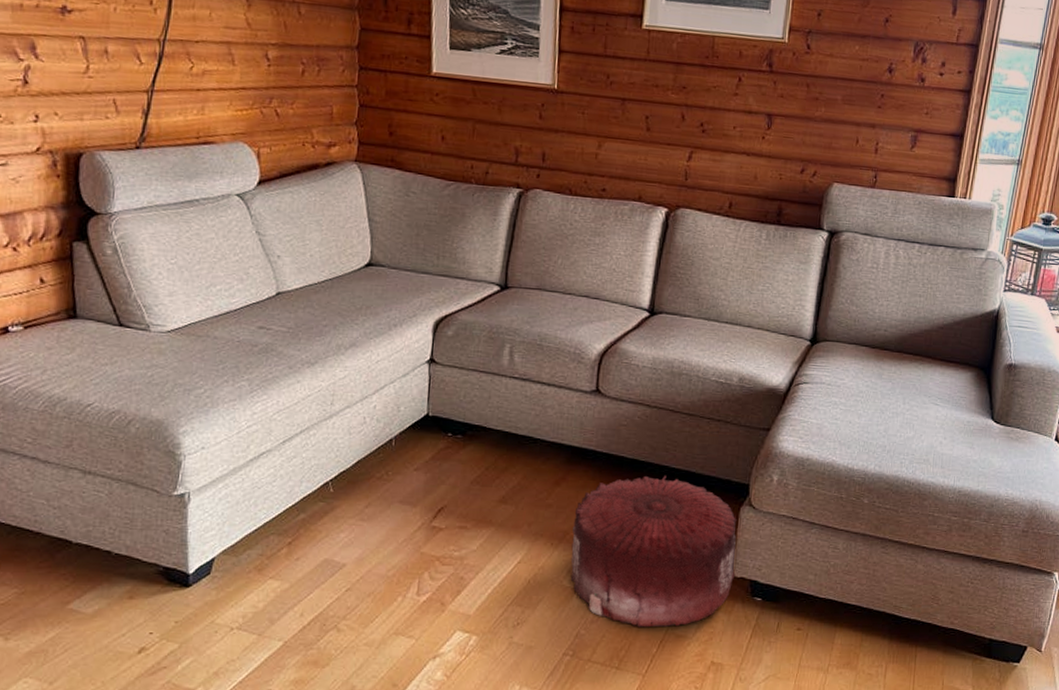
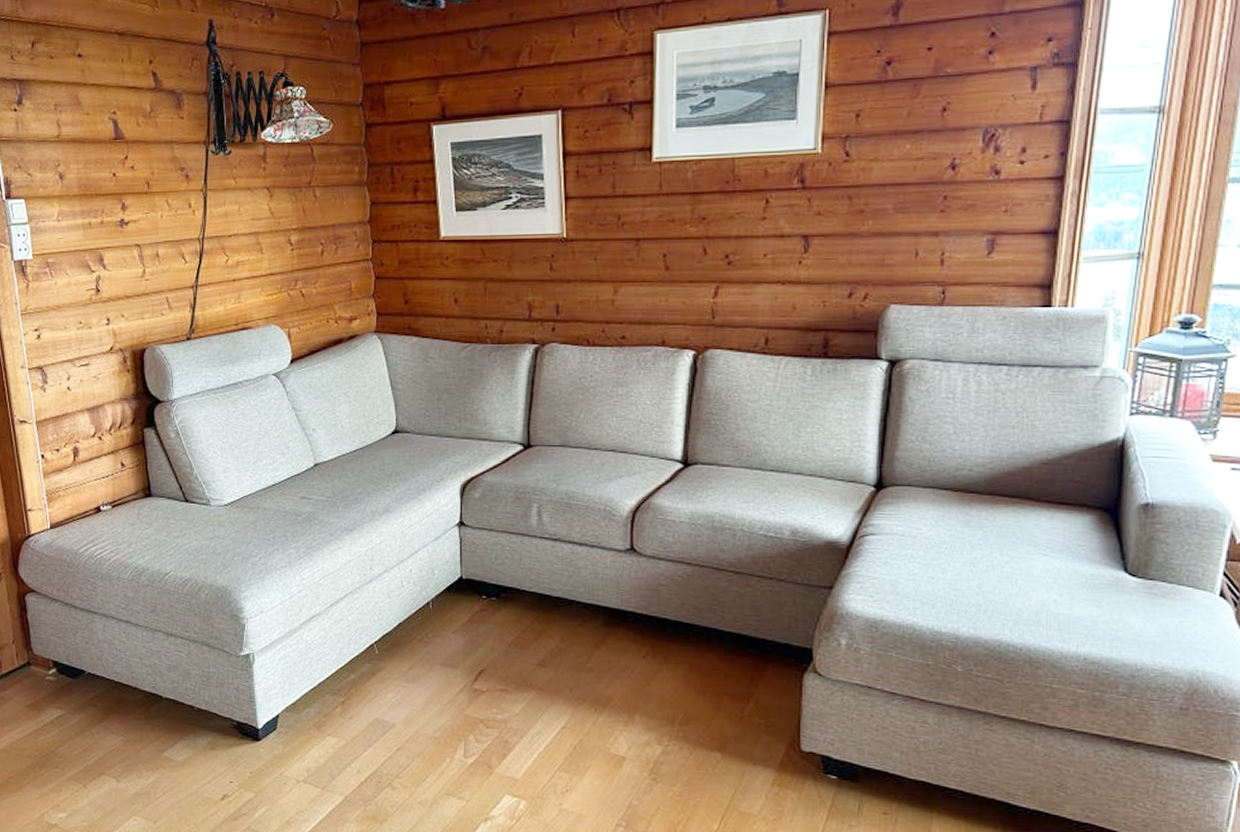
pouf: present [570,475,737,628] -> none [617,638,803,803]

